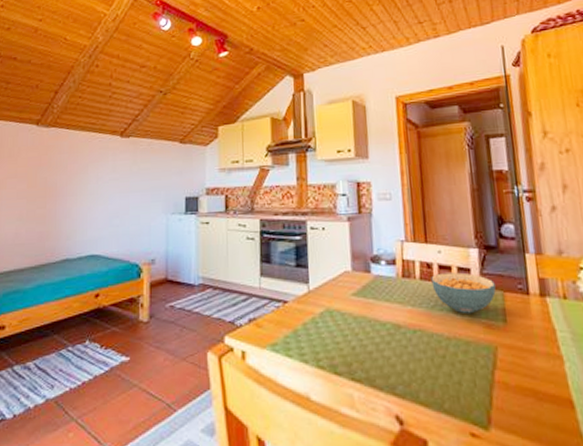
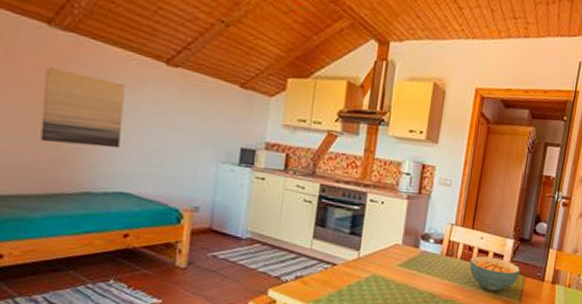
wall art: none [32,157,91,219] -> present [41,66,125,149]

